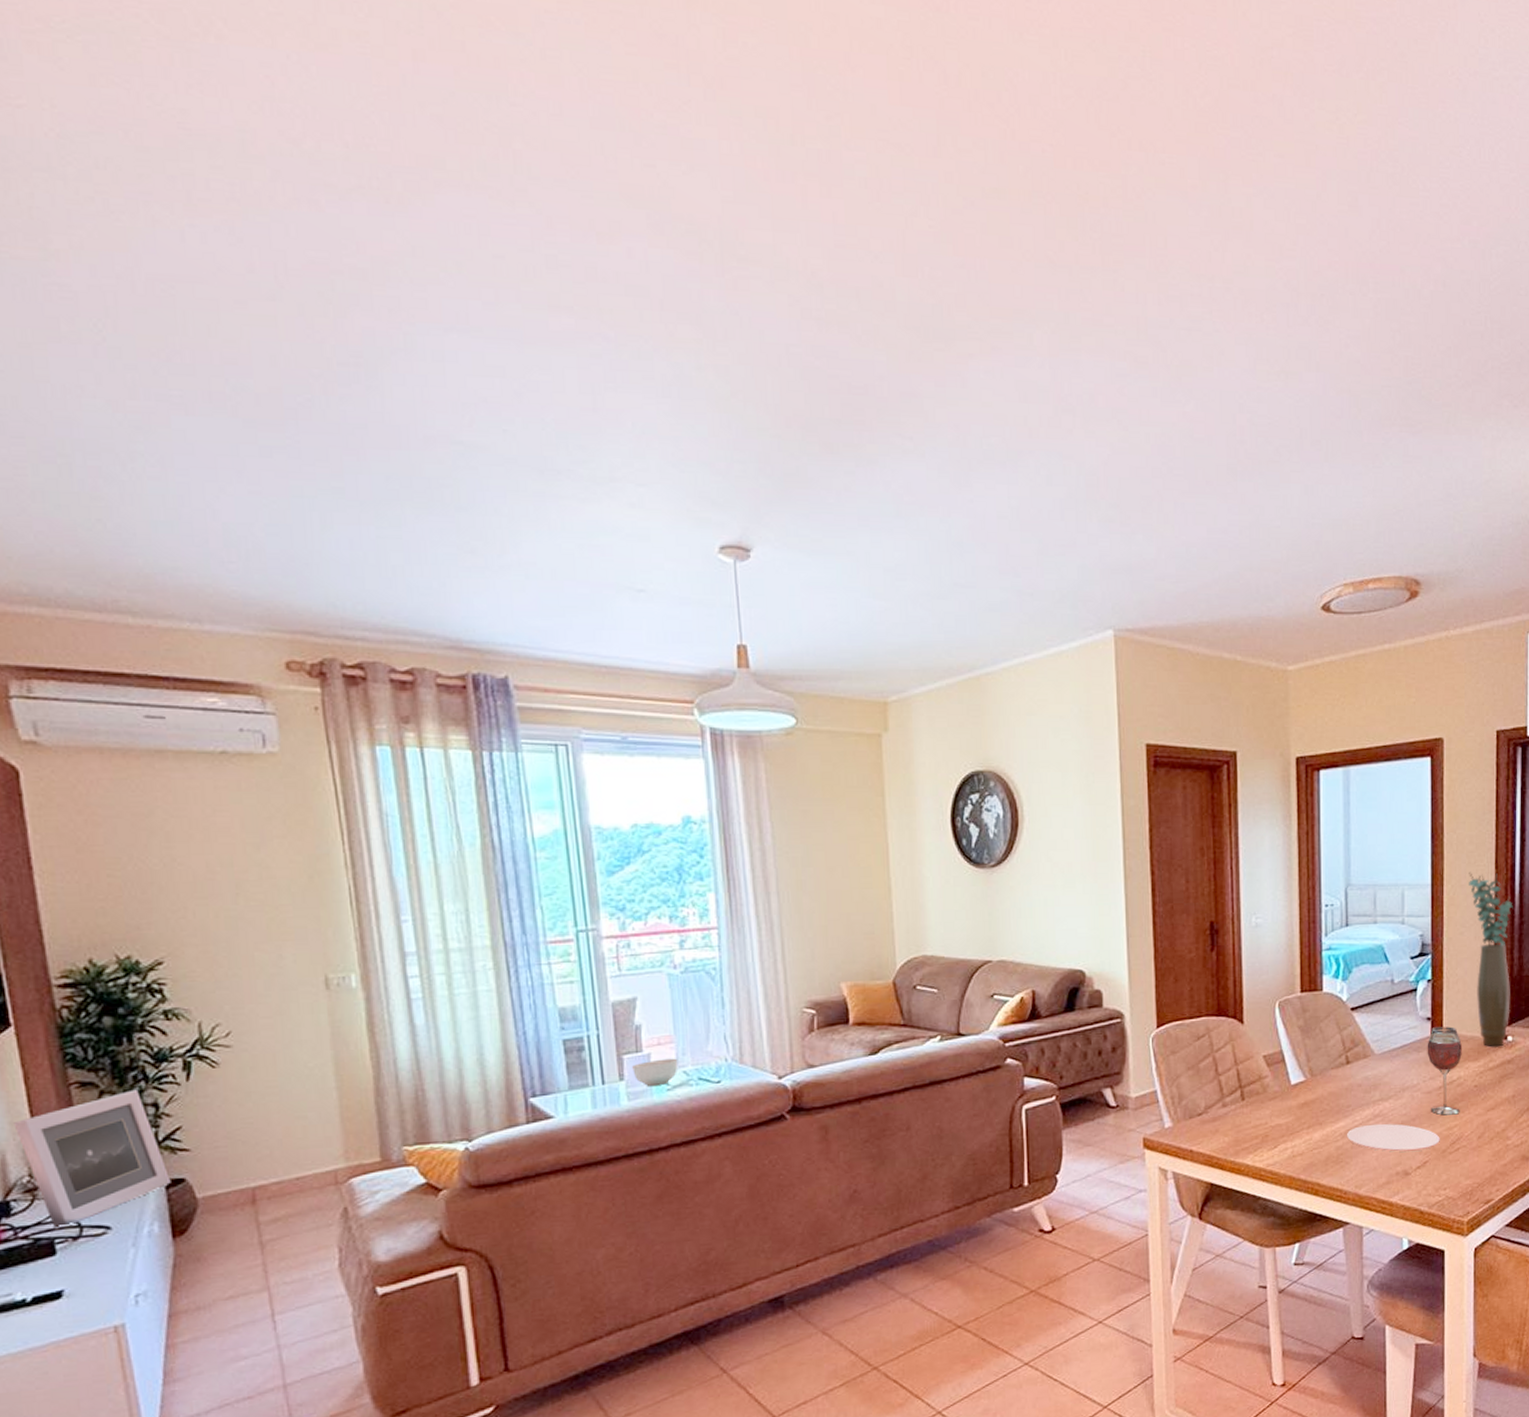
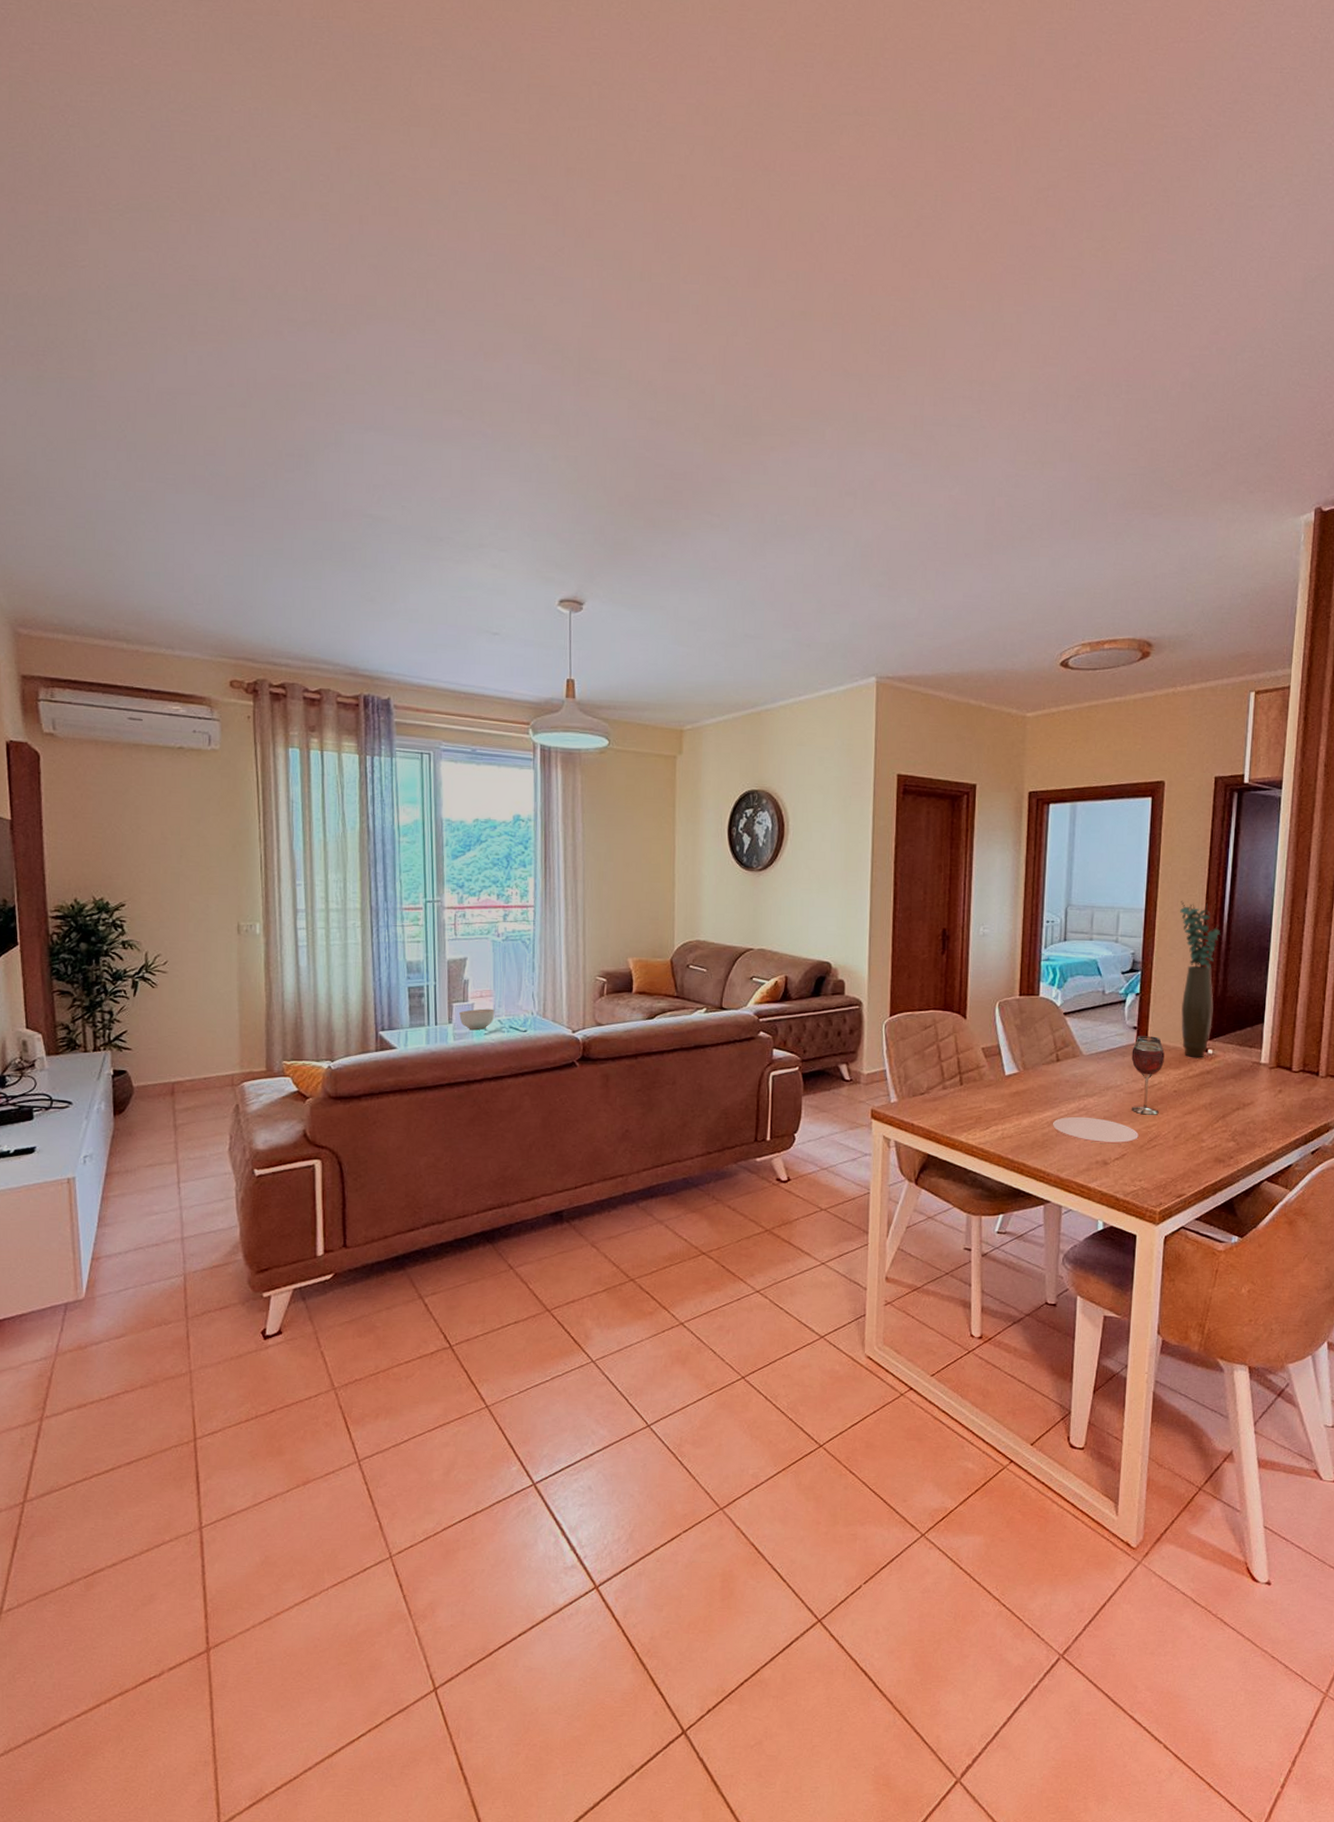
picture frame: present [13,1089,171,1230] -> none [13,999,116,1101]

